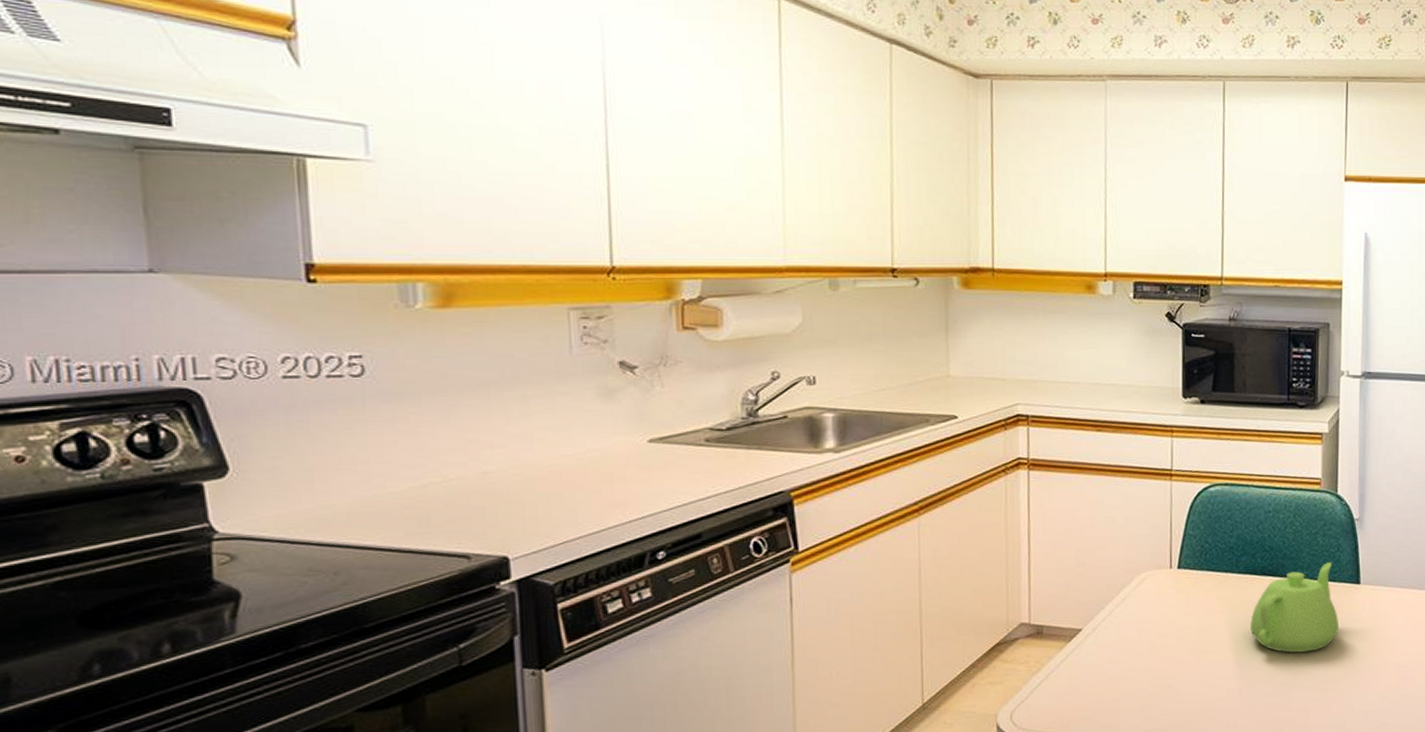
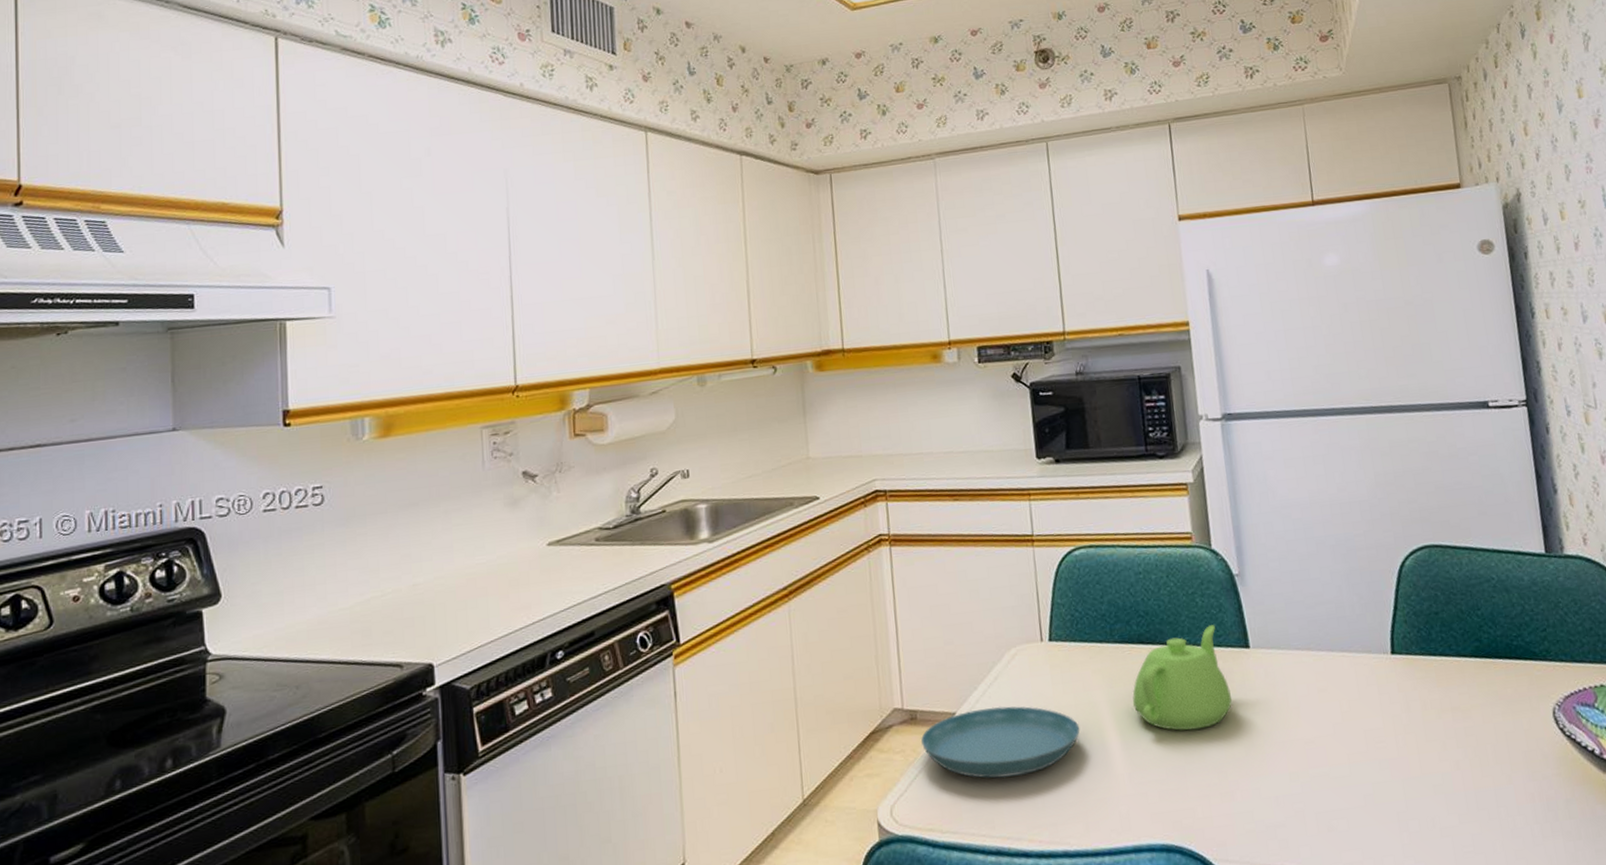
saucer: none [1045,625,1199,689] -> present [920,706,1080,779]

